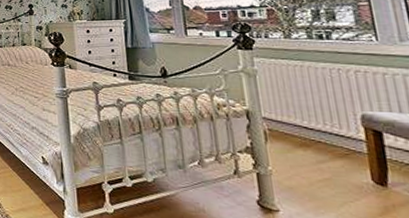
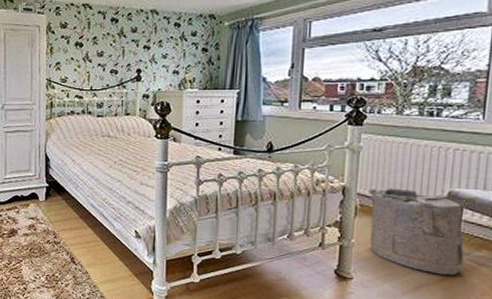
laundry hamper: none [273,111,402,209] -> present [368,188,465,276]

